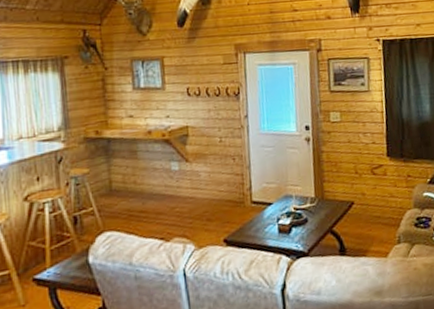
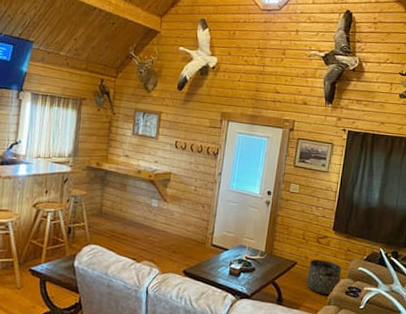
basket: none [367,192,407,233] -> present [307,260,342,296]

